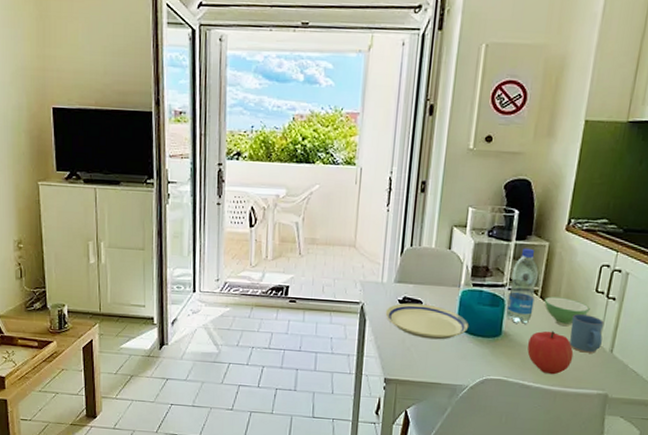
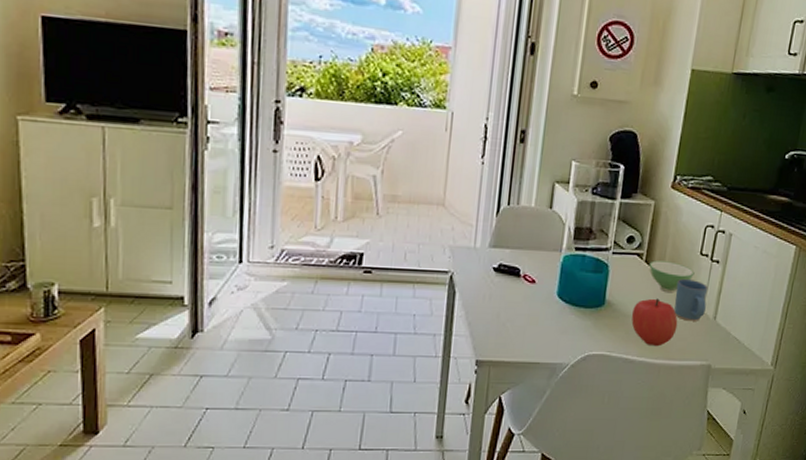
plate: present [385,303,469,340] -> none [478,270,571,313]
bottle: present [506,248,539,324] -> none [610,207,644,291]

